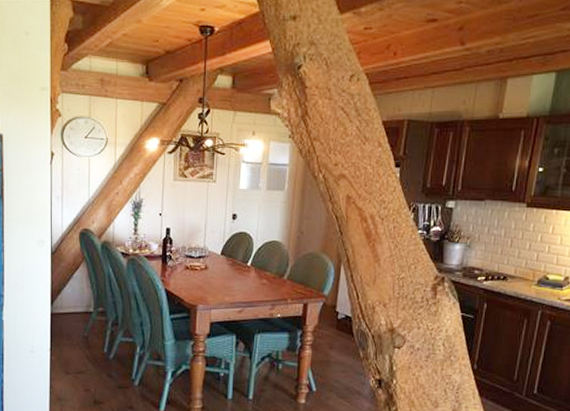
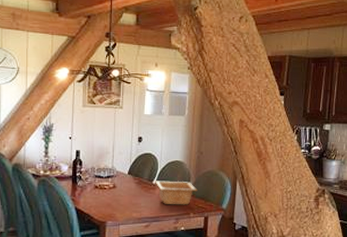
serving bowl: none [250,262,297,290] -> present [155,181,198,205]

